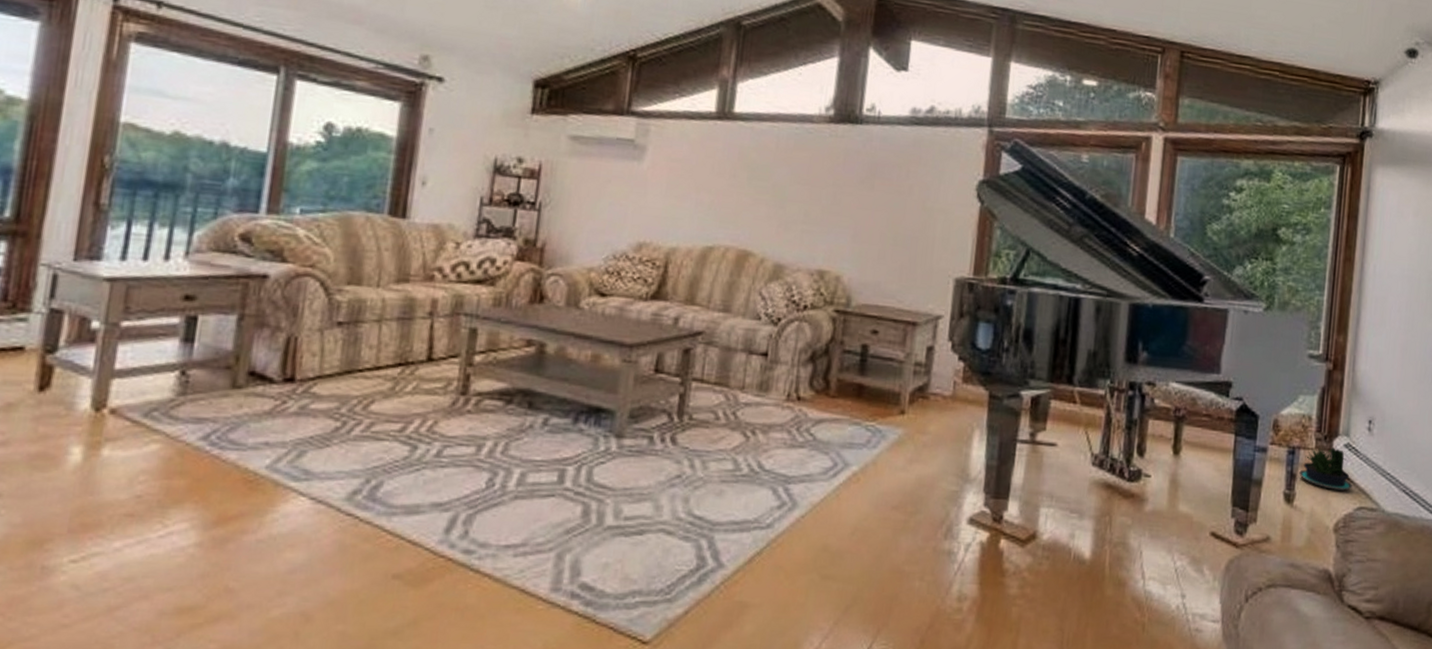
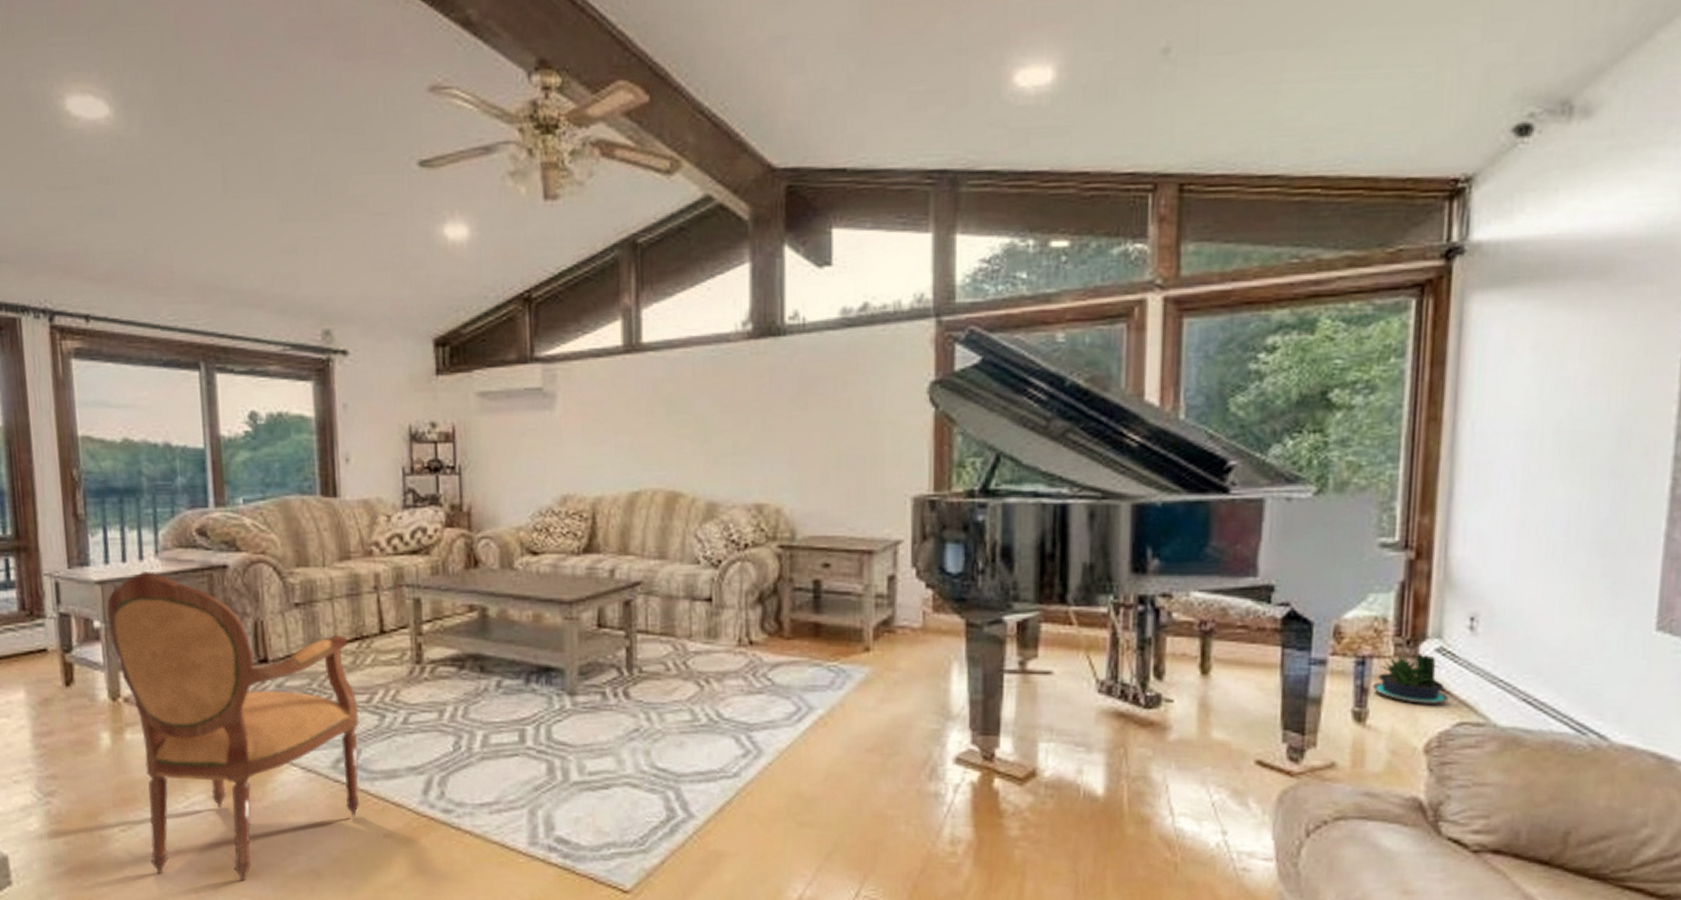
armchair: none [101,271,390,625] -> present [107,570,360,882]

